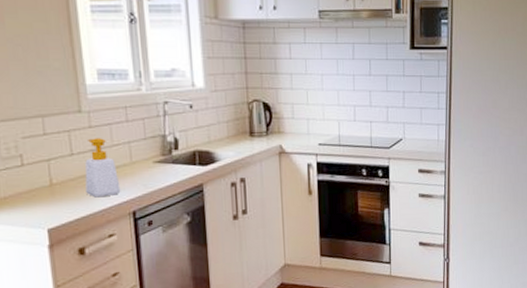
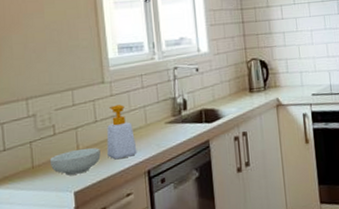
cereal bowl: none [17,182,78,211] -> present [49,147,101,175]

